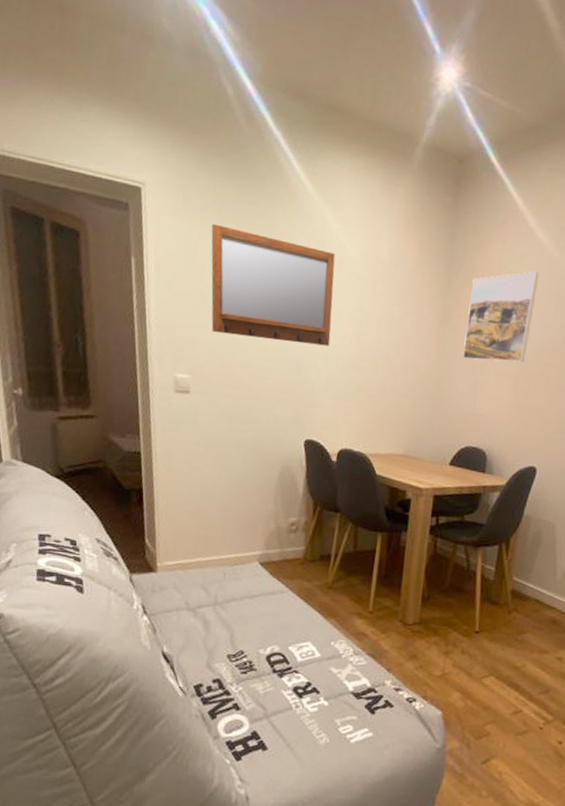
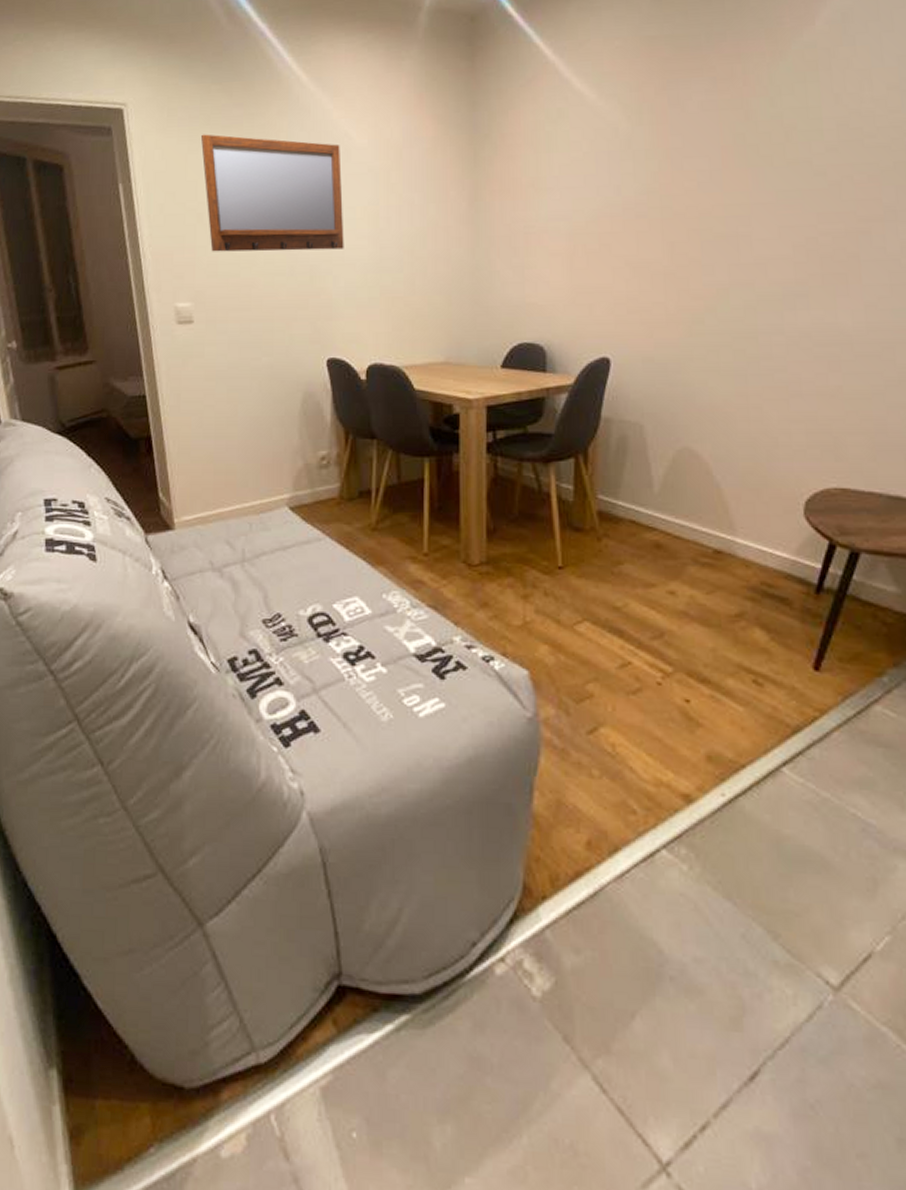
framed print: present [463,271,540,363] -> none [502,128,583,241]

